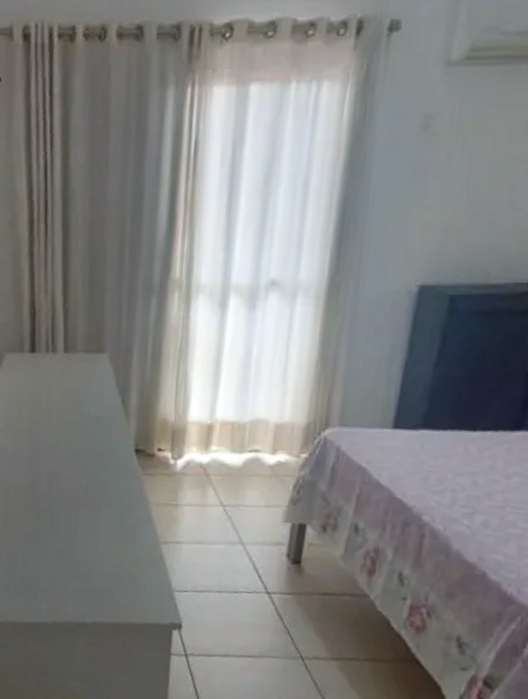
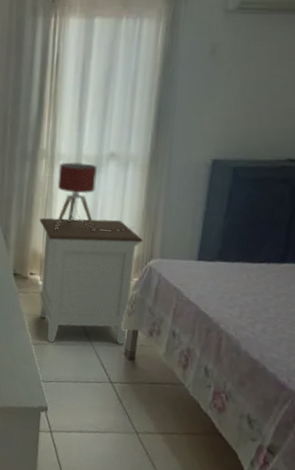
nightstand: none [170,373,315,543] -> present [39,218,143,345]
table lamp: none [190,295,302,391] -> present [54,162,133,232]

